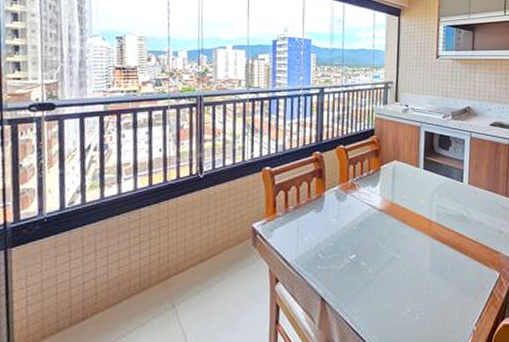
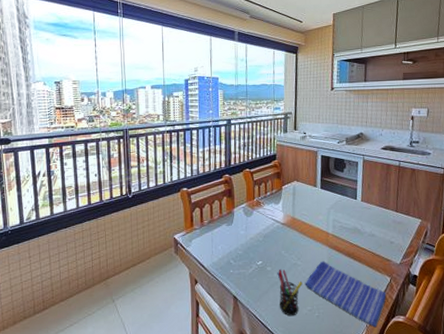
pen holder: none [373,263,402,321] -> present [277,269,303,317]
dish towel: none [404,253,496,333] -> present [305,261,387,328]

